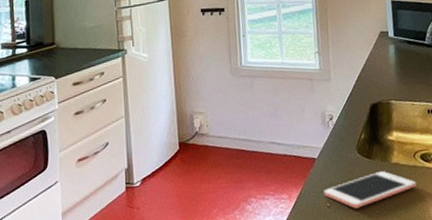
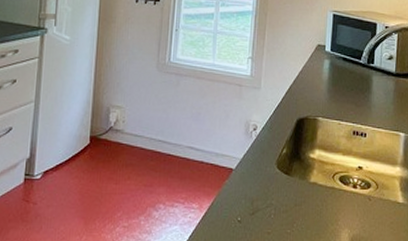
cell phone: present [324,170,417,209] -> none [236,189,331,226]

